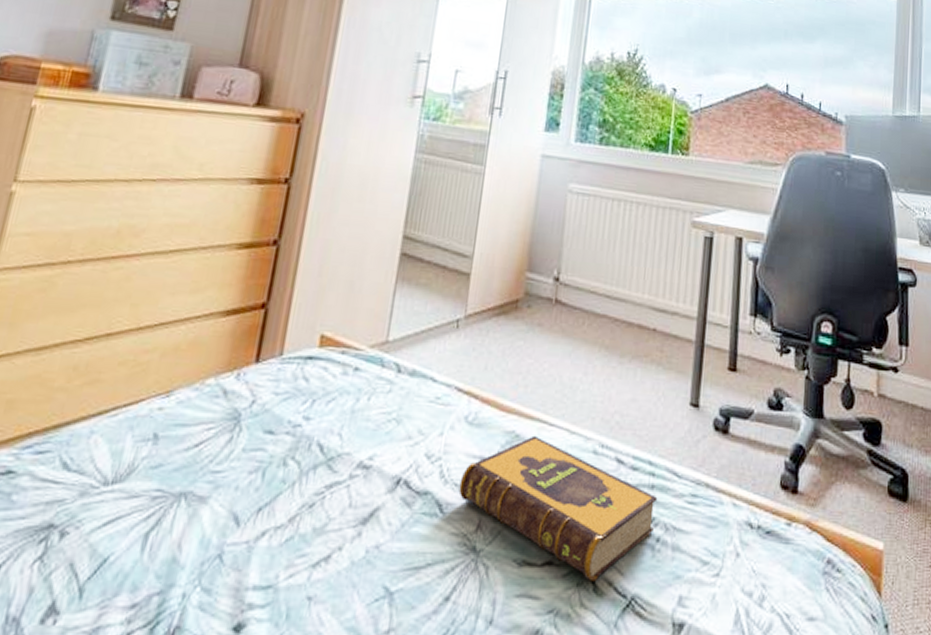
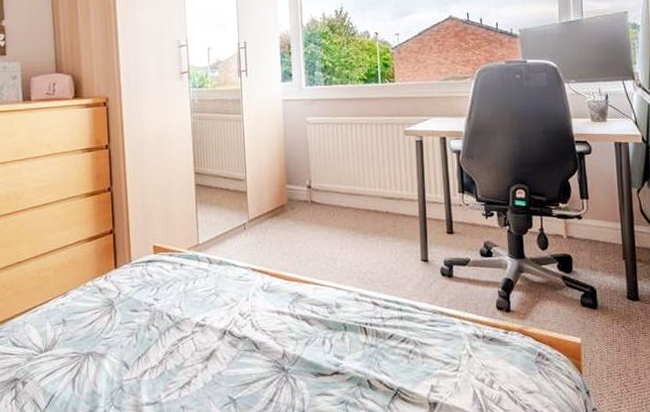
hardback book: present [458,435,658,582] -> none [266,293,407,382]

